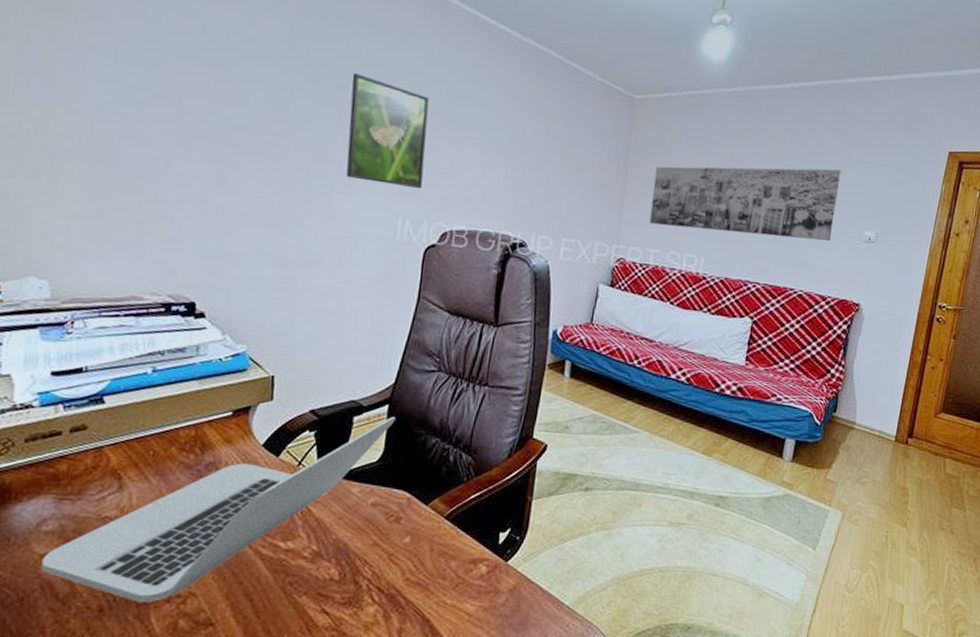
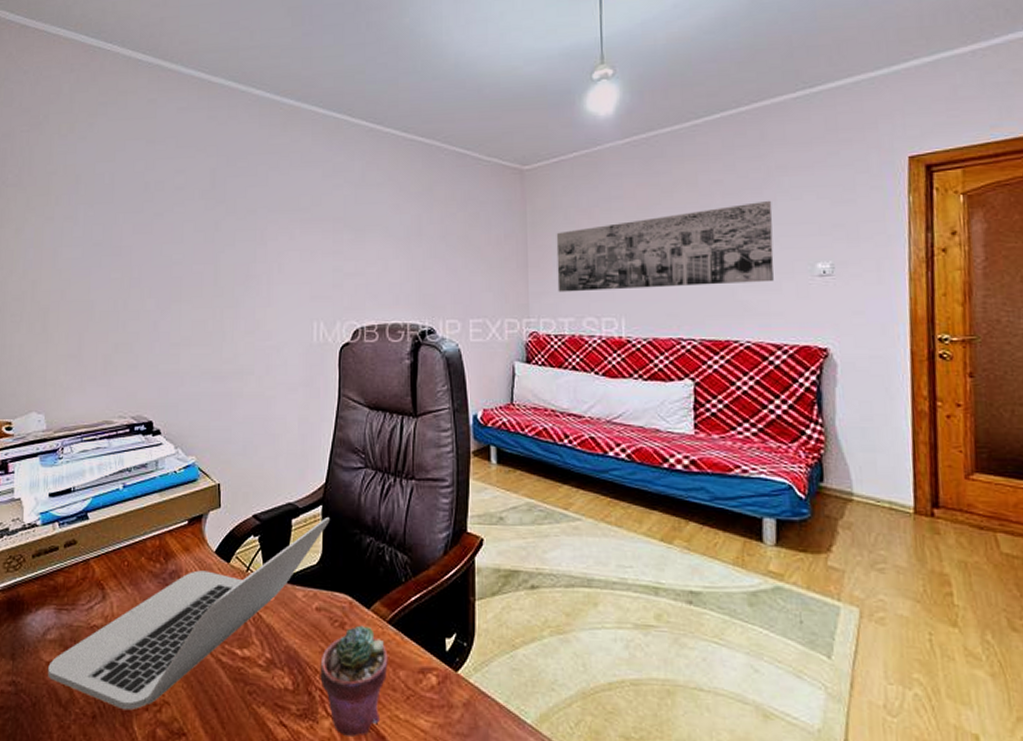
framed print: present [346,73,430,188] -> none [262,197,331,292]
potted succulent: none [369,520,442,621] -> present [320,625,388,737]

